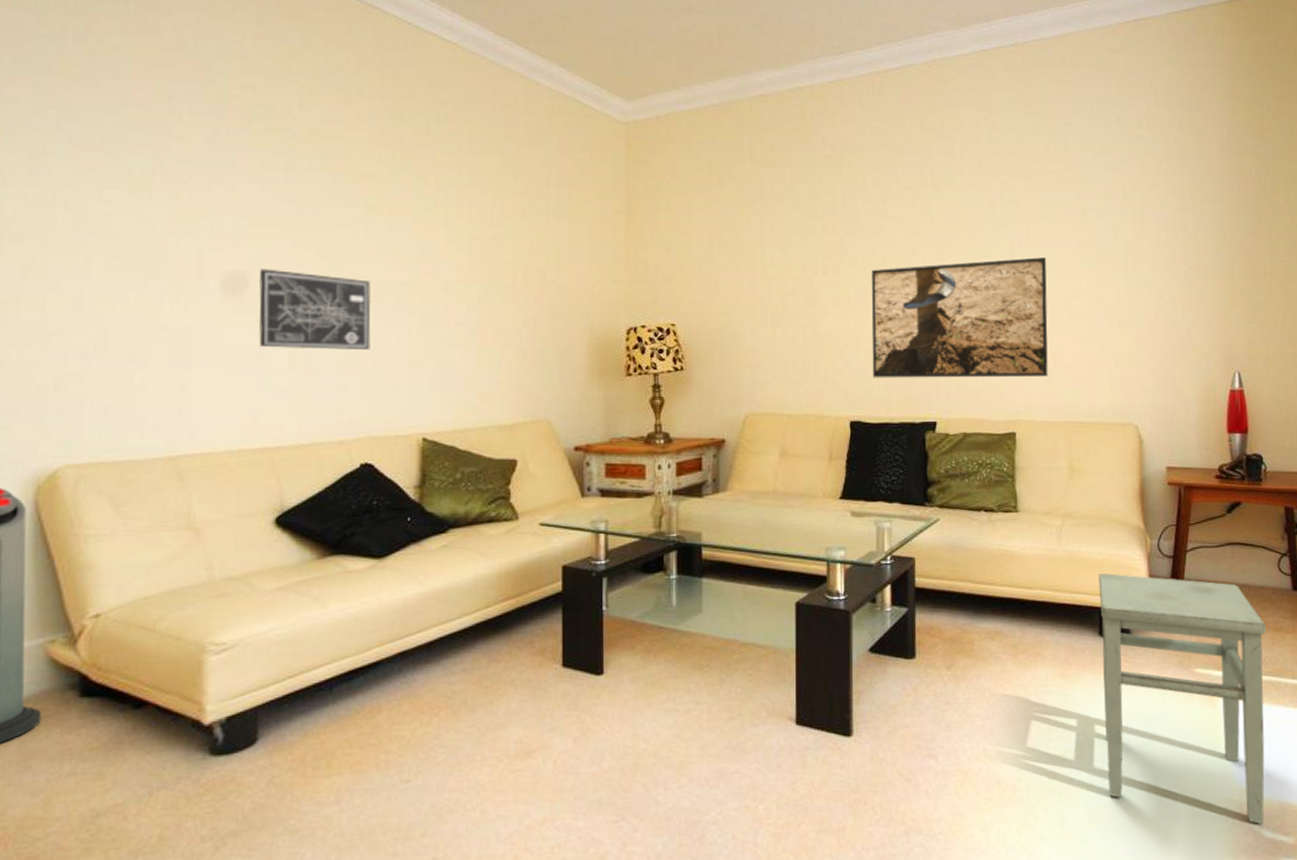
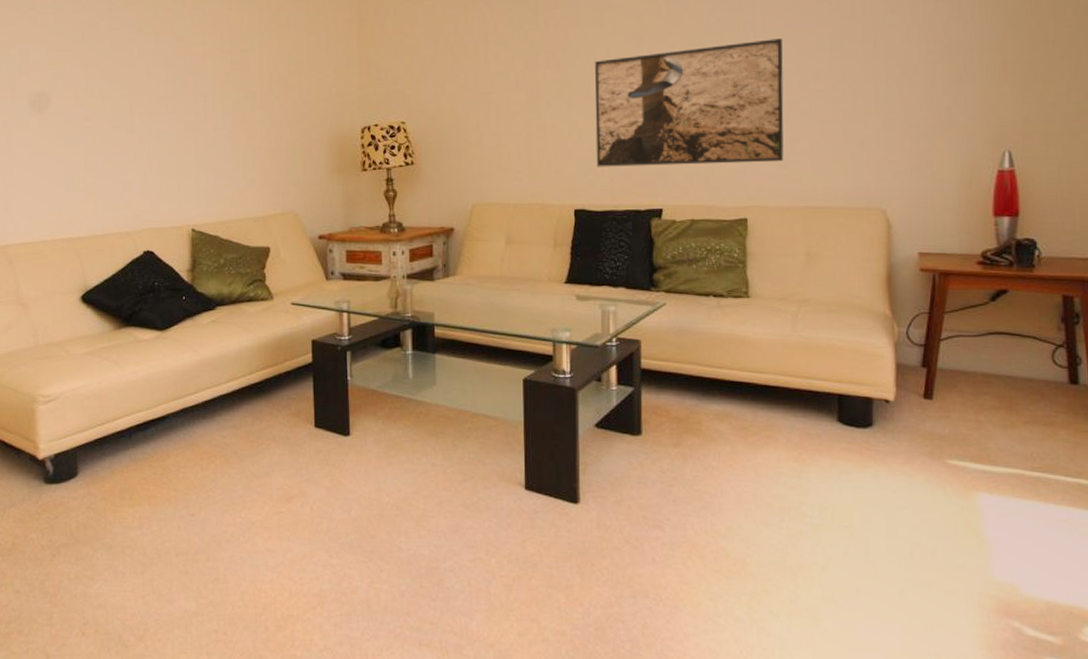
wall art: present [258,268,372,349] -> none [58,88,146,155]
stool: present [1099,573,1266,824] -> none [838,360,1034,621]

